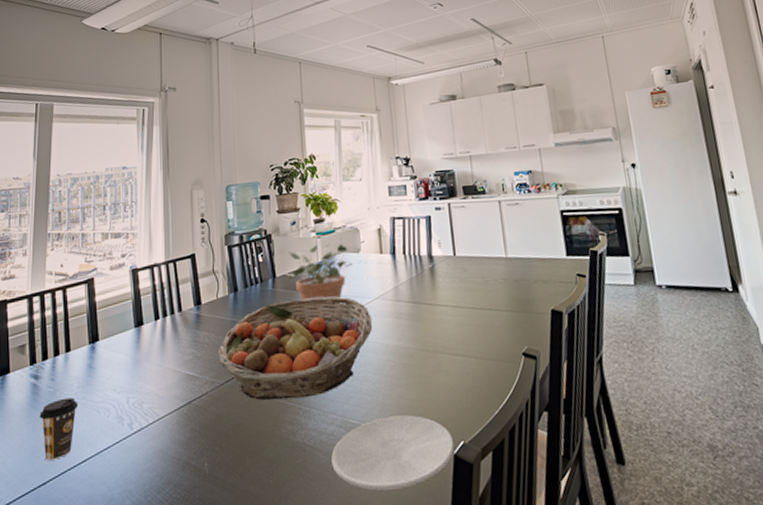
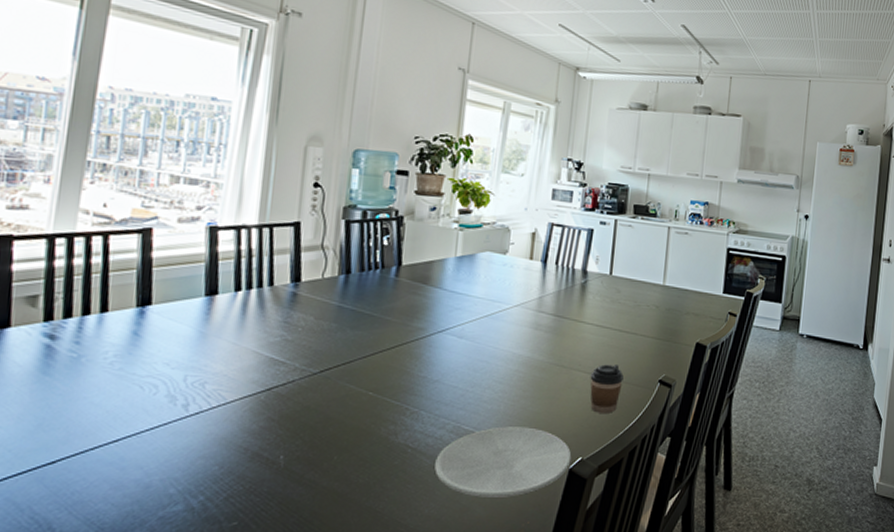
coffee cup: present [39,397,79,460] -> none [53,366,114,436]
fruit basket: present [218,296,373,401] -> none [314,293,508,399]
potted plant: present [283,244,353,311] -> none [412,237,497,308]
coffee cup: none [455,343,488,394] -> present [590,364,624,413]

